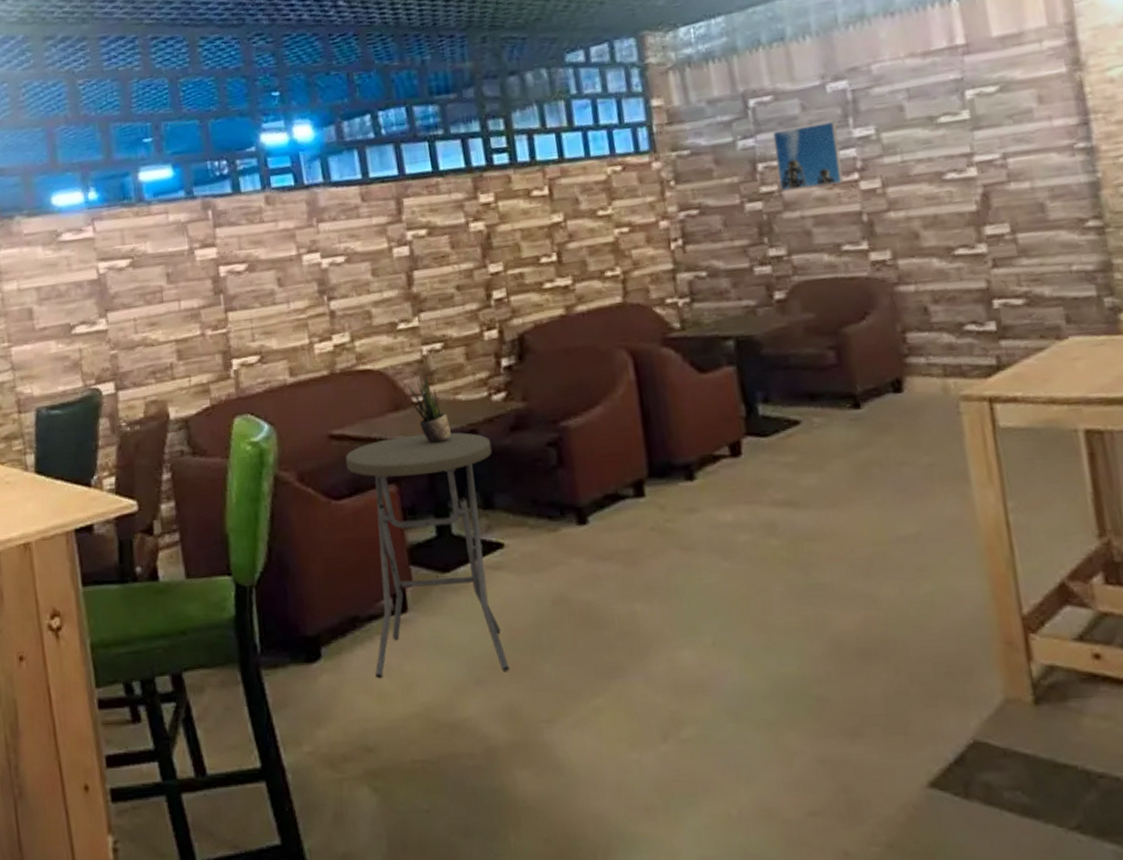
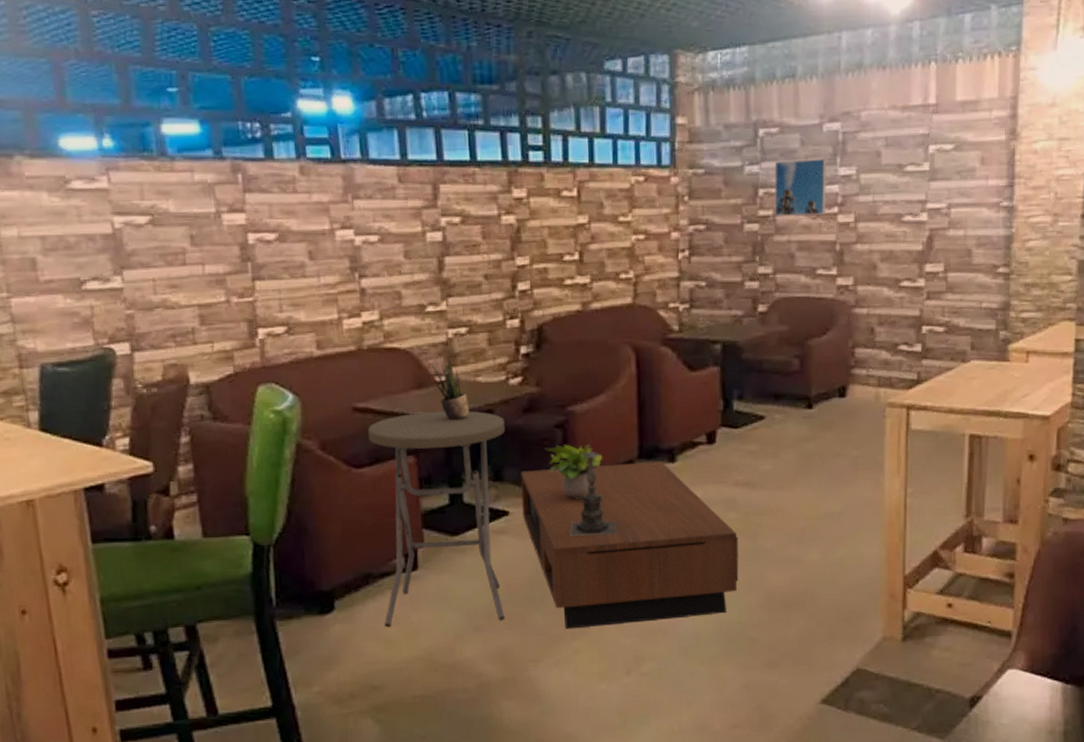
coffee table: none [513,480,793,683] -> present [521,461,739,629]
potted plant: none [538,463,607,528] -> present [544,444,603,500]
candle holder: none [575,460,633,571] -> present [569,442,617,536]

